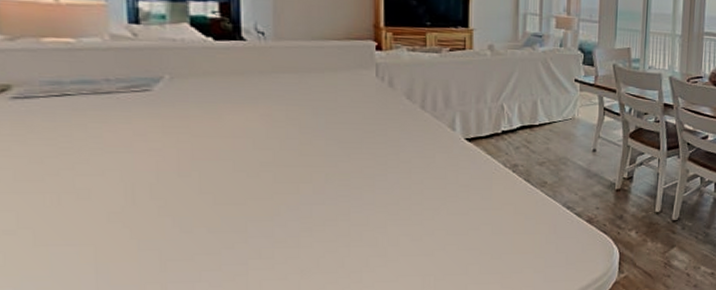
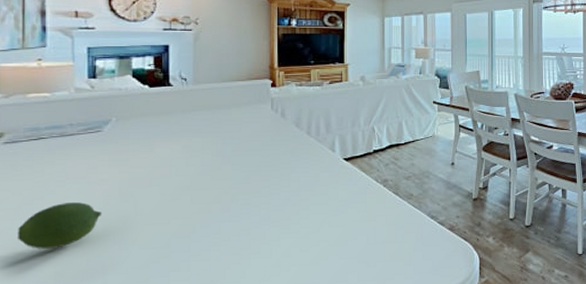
fruit: none [39,174,157,229] -> present [17,201,103,249]

